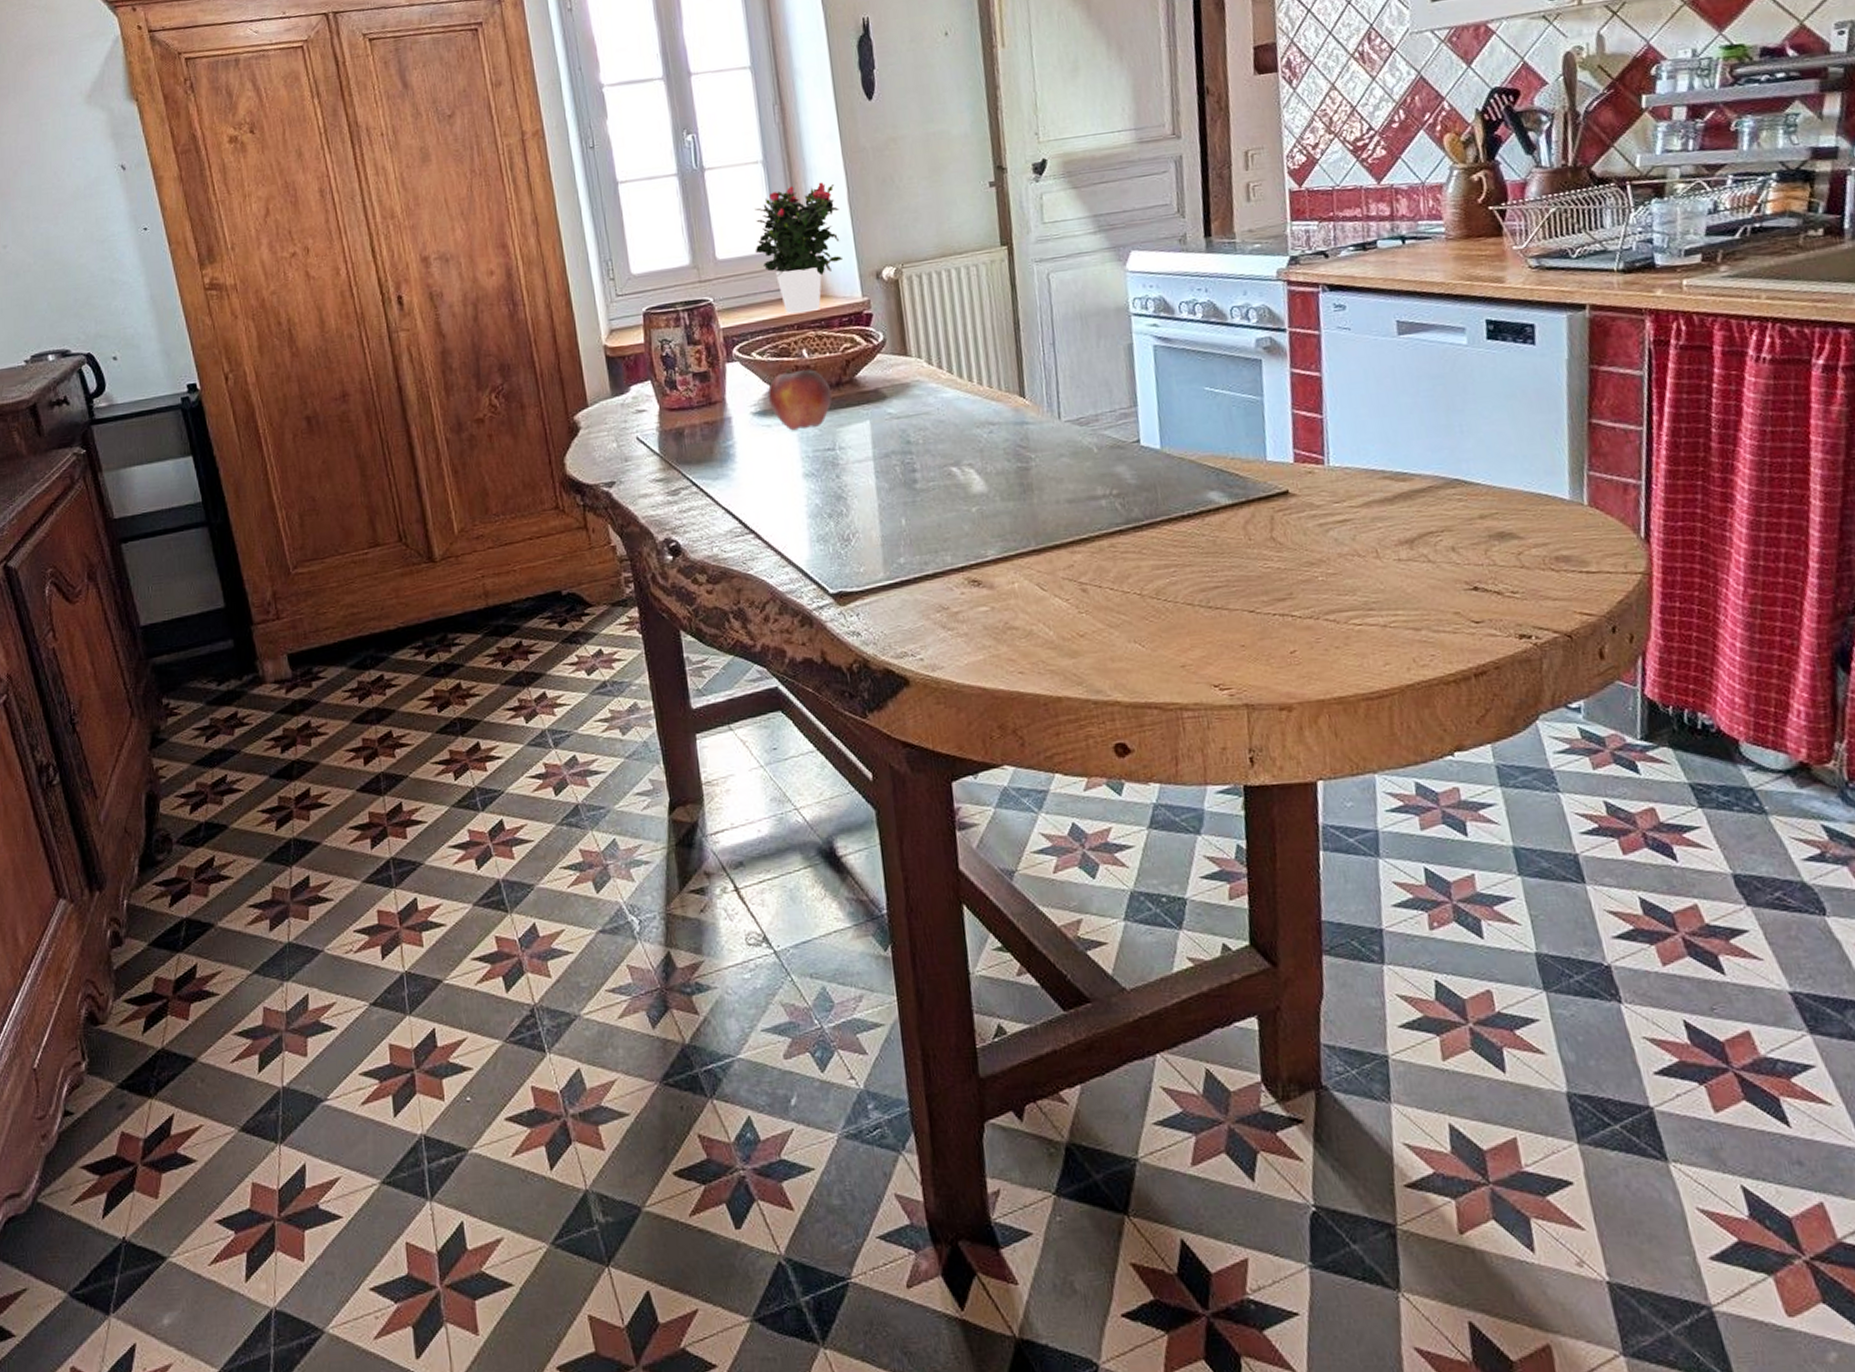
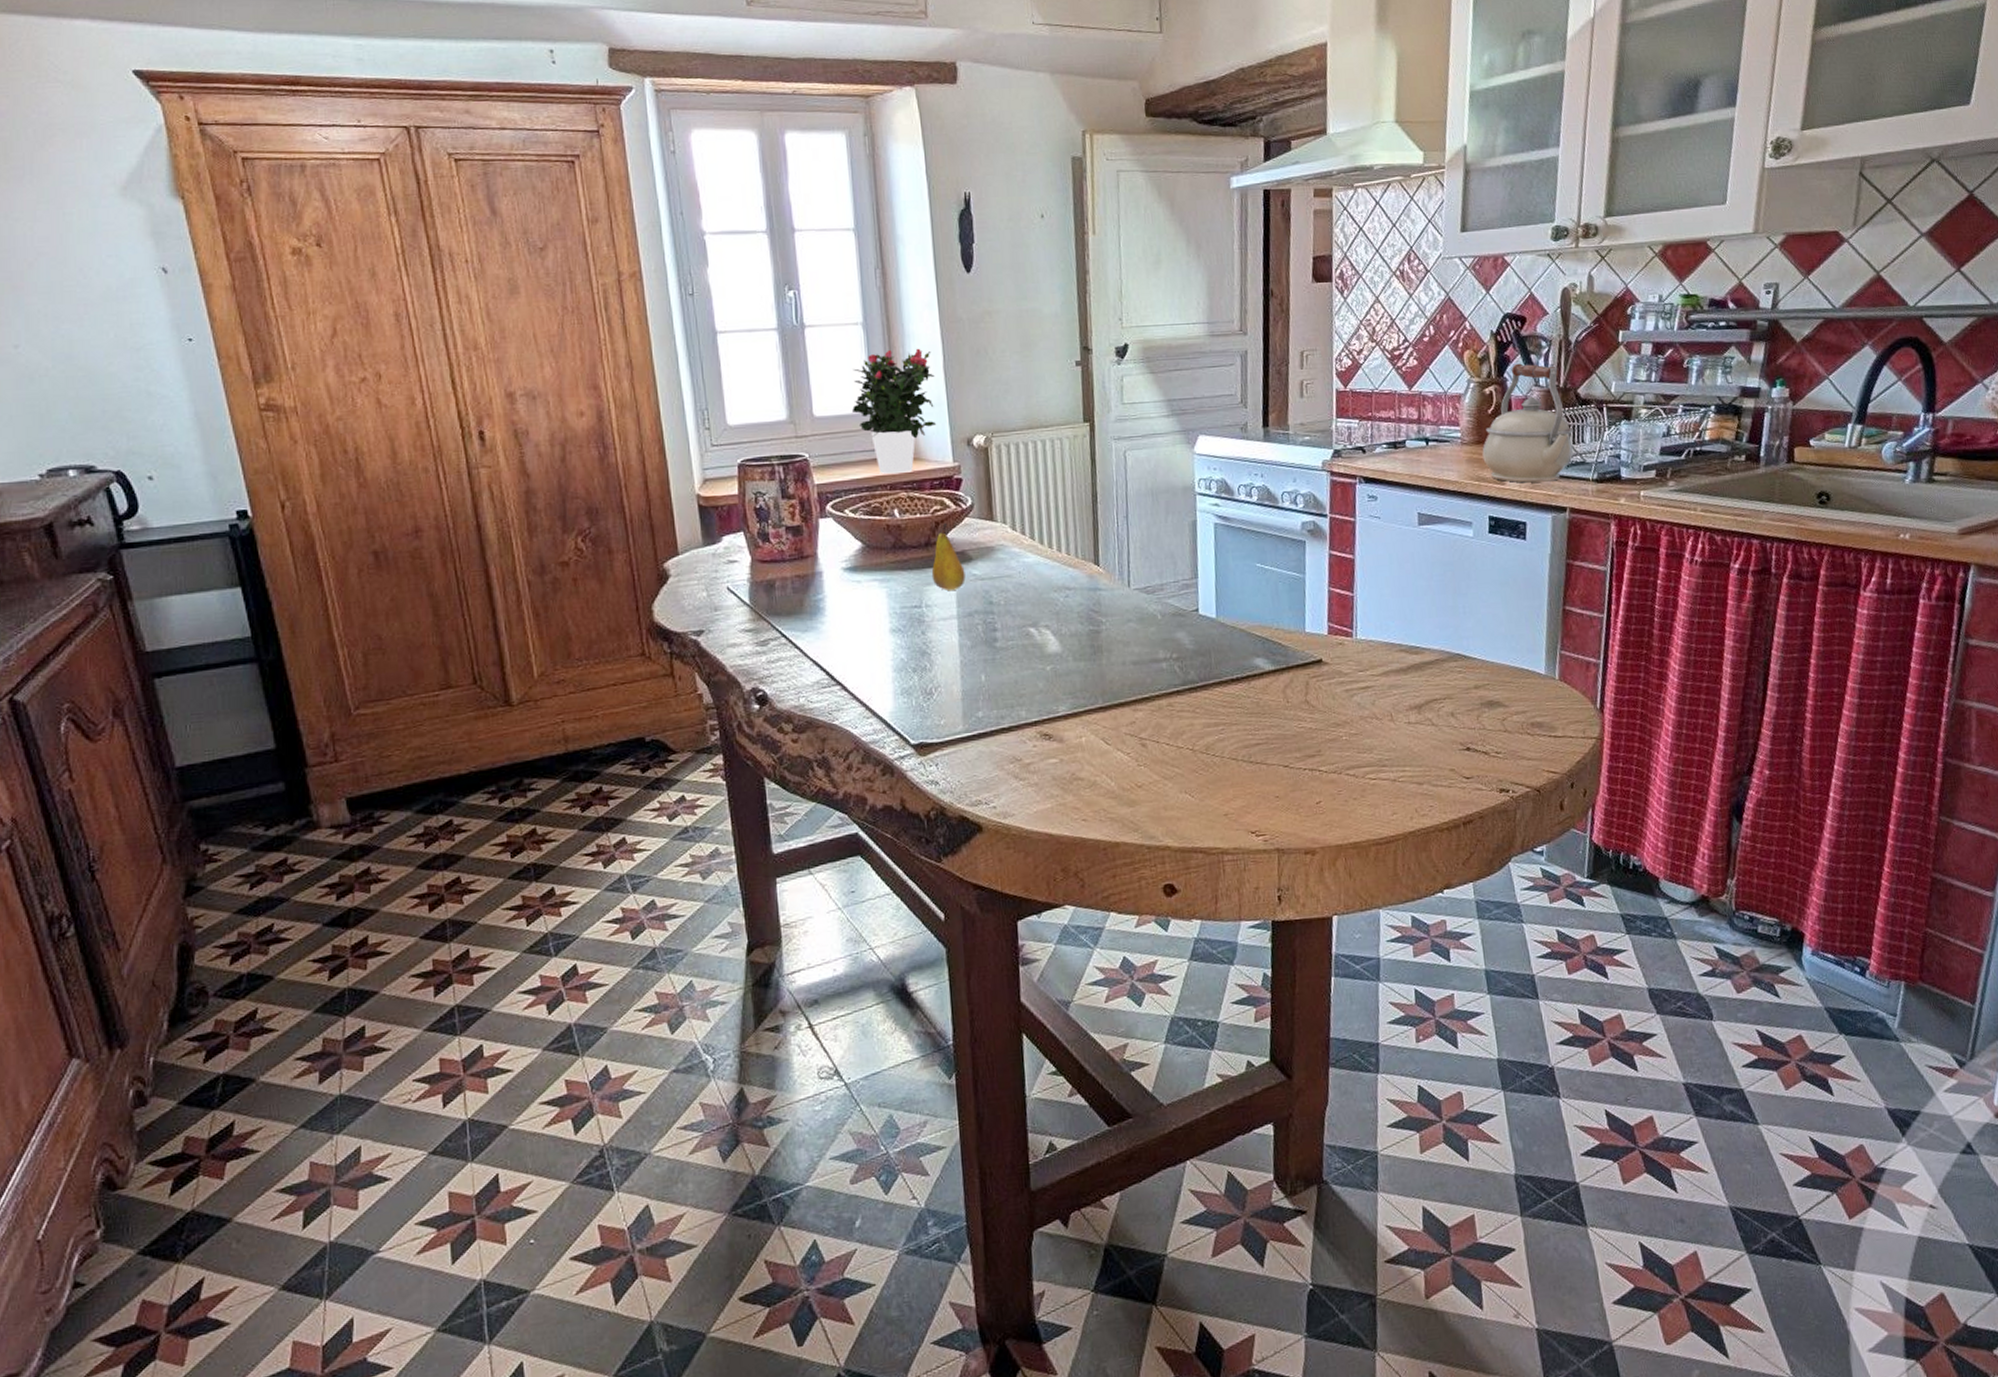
fruit: present [768,368,832,431] -> none [860,526,921,588]
fruit: none [844,361,881,431] -> present [931,523,966,591]
kettle: none [1472,142,1591,280] -> present [1482,363,1574,483]

